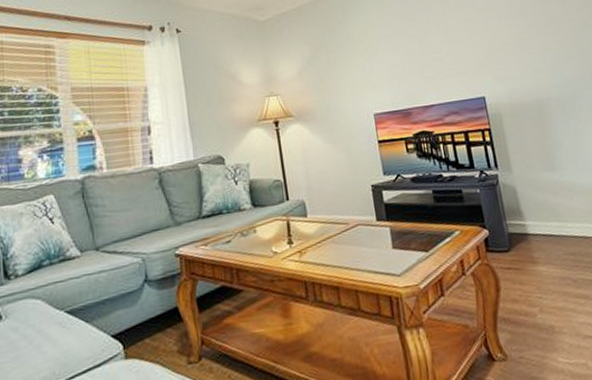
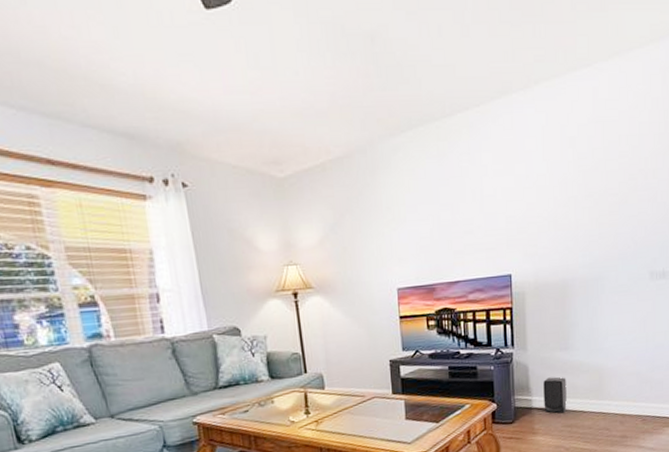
speaker: none [535,199,566,240] -> present [543,377,567,413]

